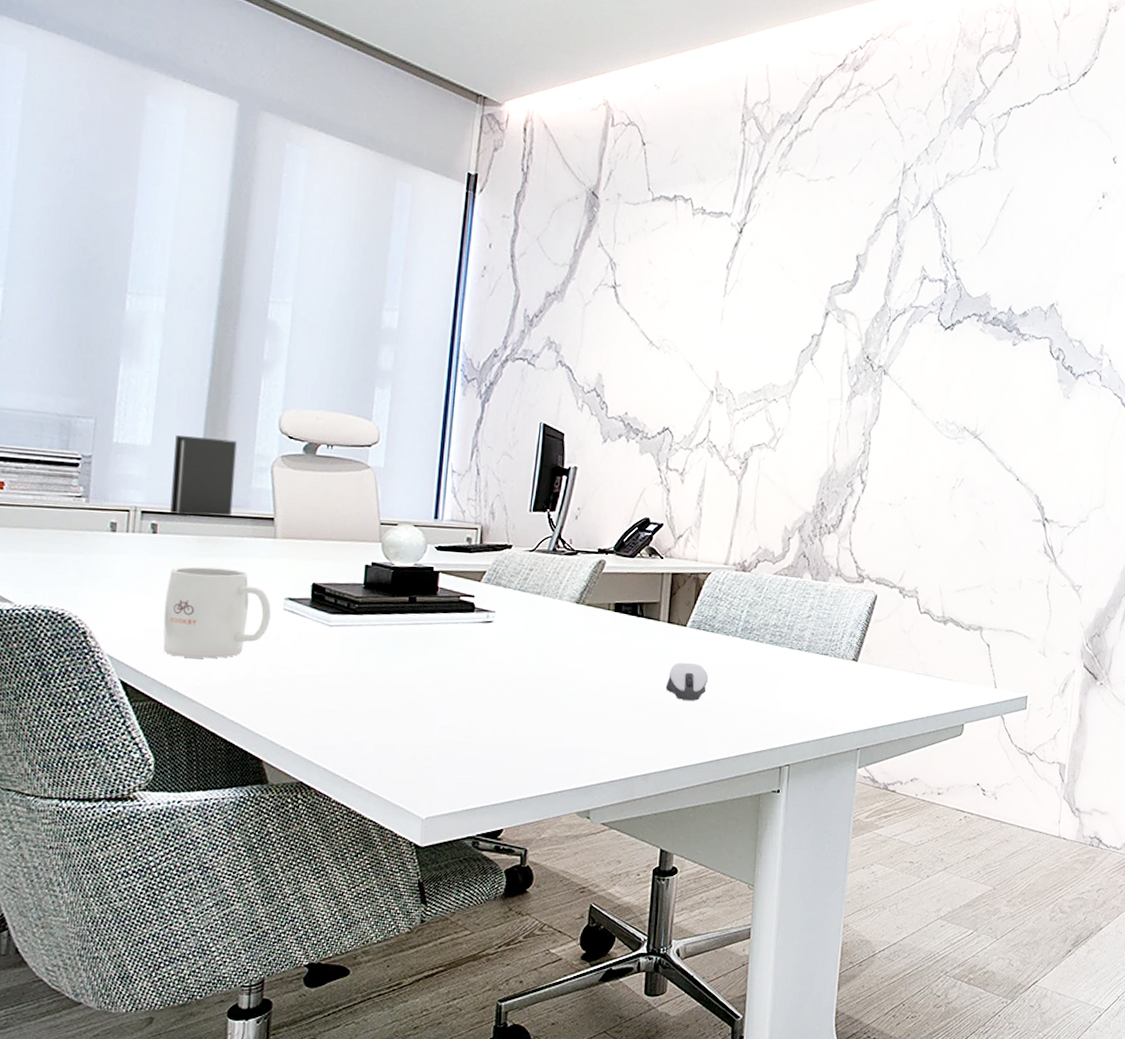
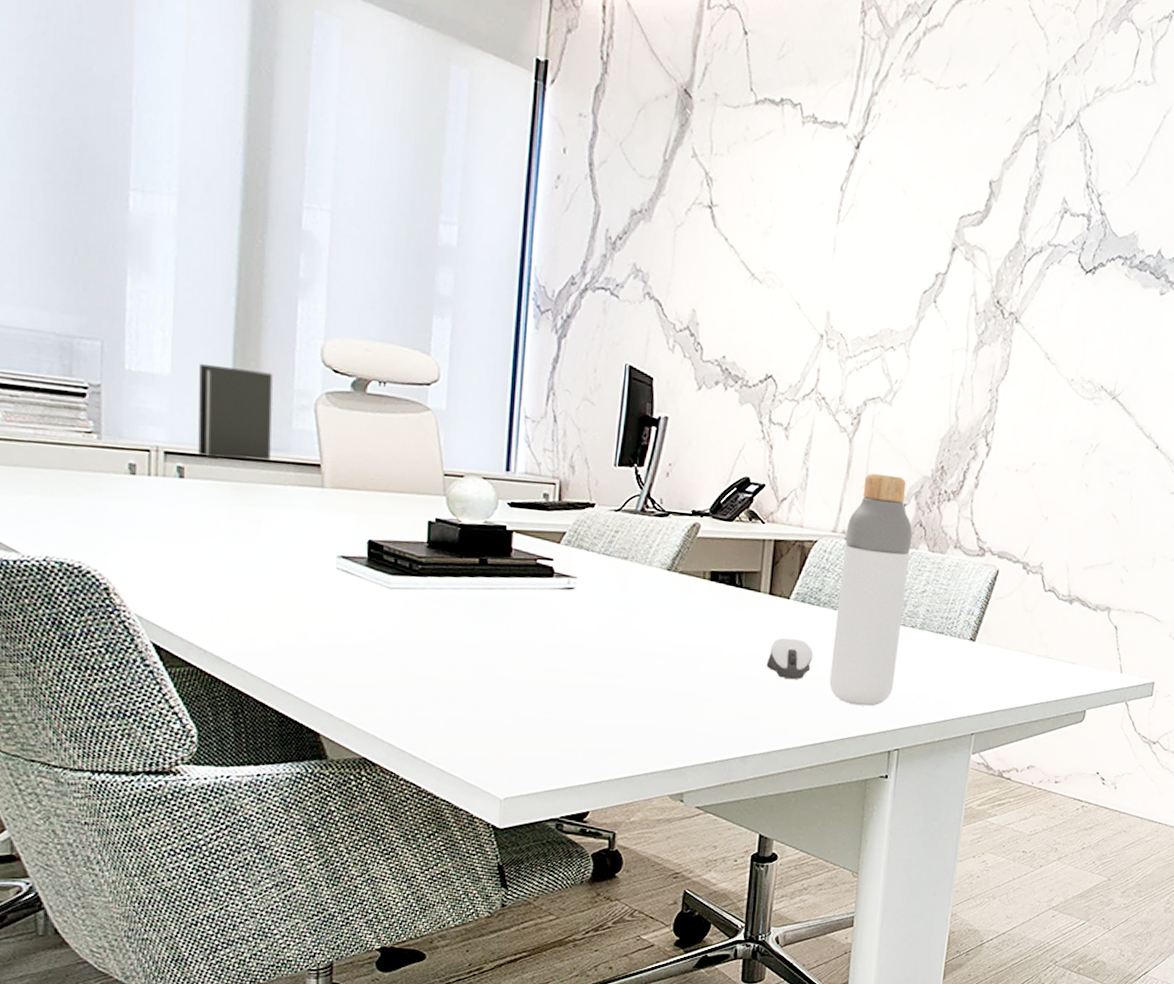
mug: present [163,566,271,659] -> none [198,517,322,622]
bottle: none [723,510,797,725] -> present [829,473,913,706]

